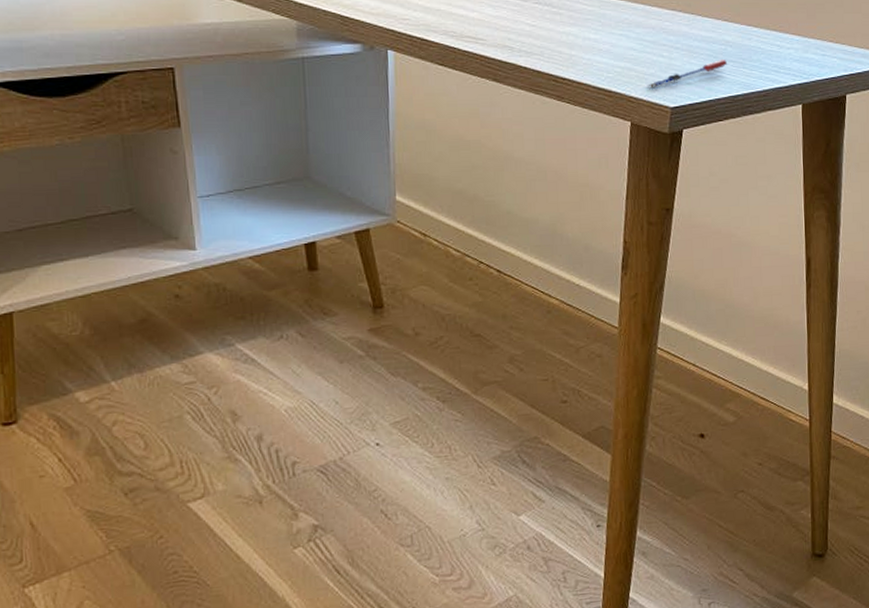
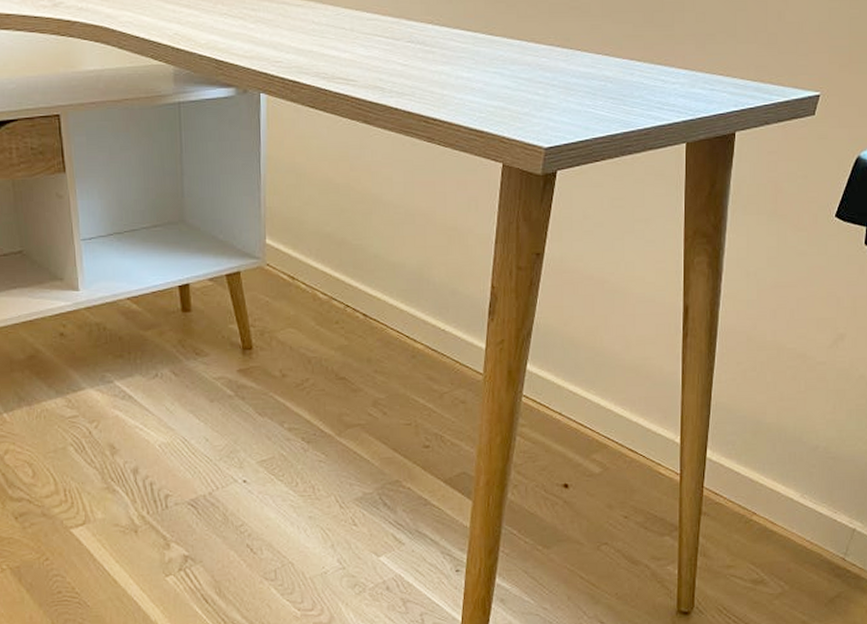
pen: present [646,60,727,88] -> none [520,97,606,128]

